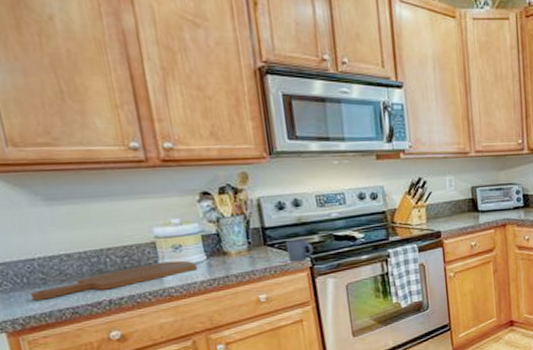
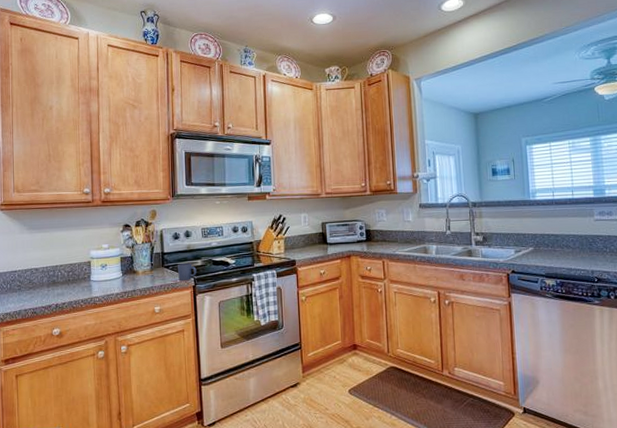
cutting board: present [31,260,197,301] -> none [10,276,115,302]

